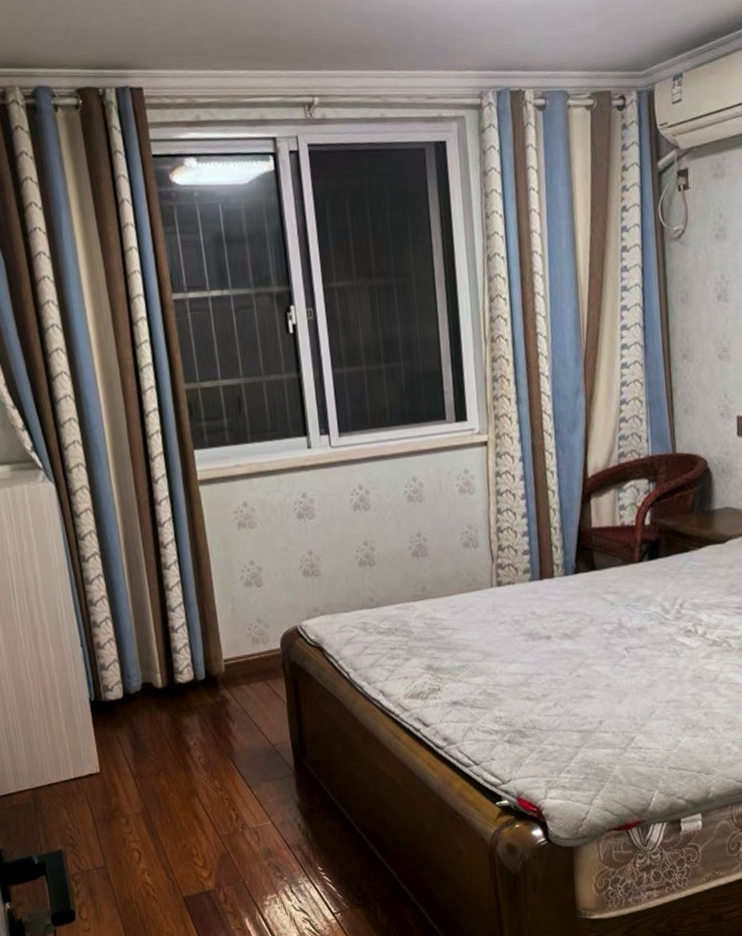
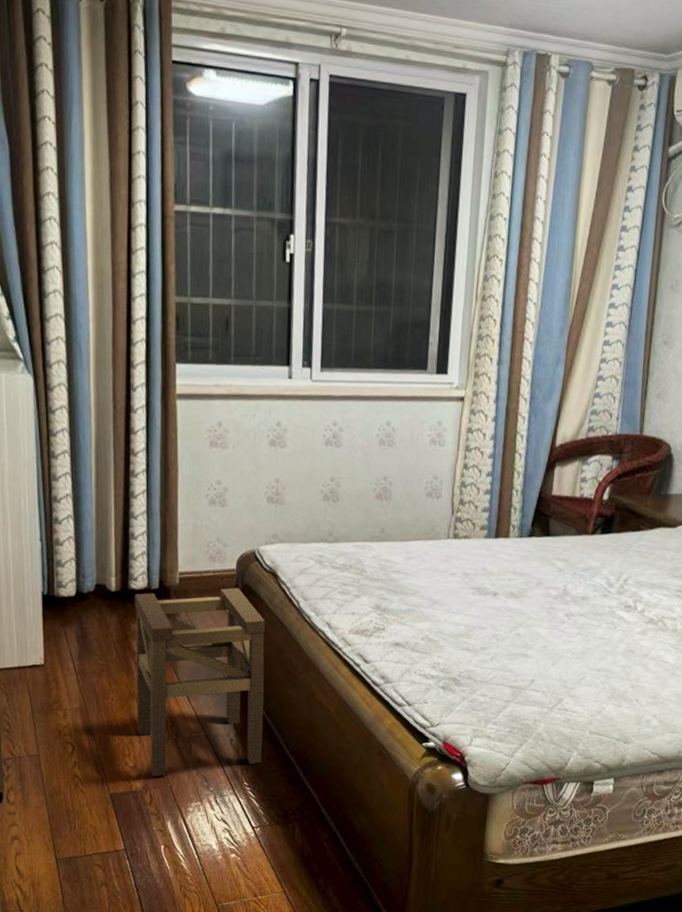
stool: none [182,667,334,874] -> present [135,587,265,777]

